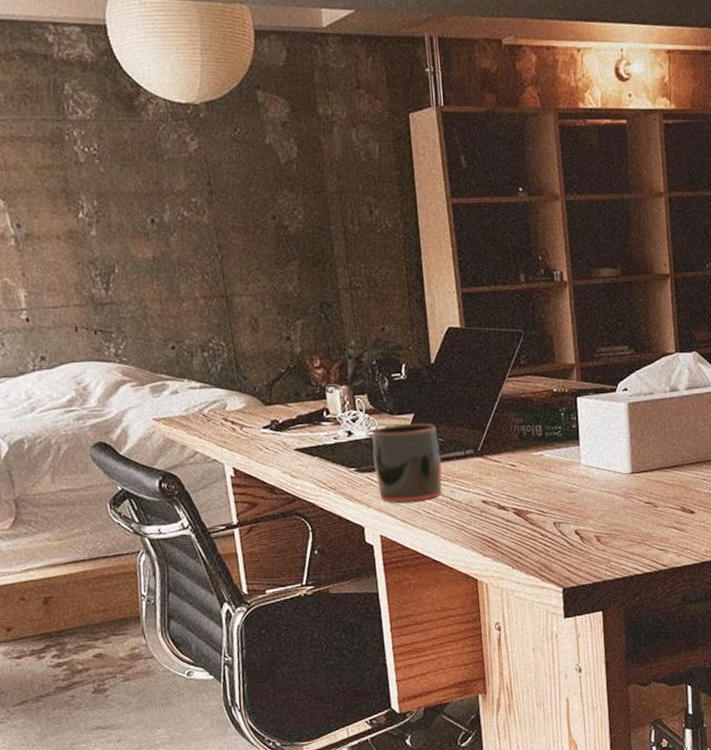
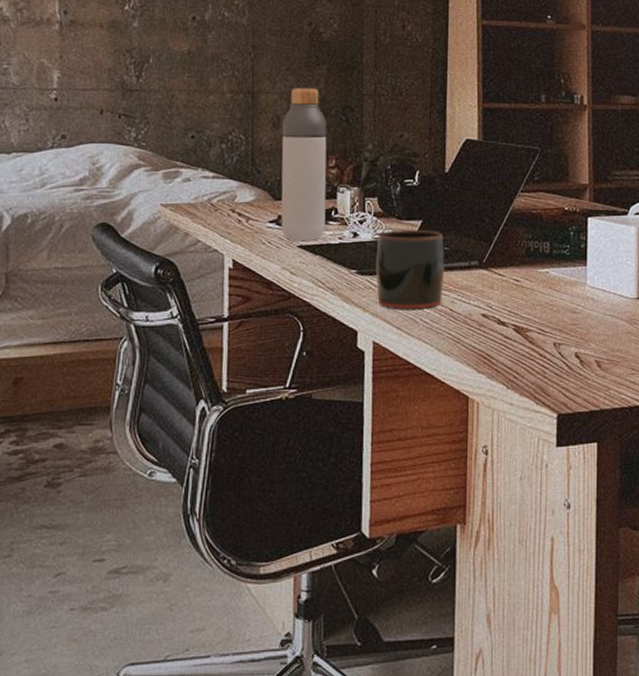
bottle: none [261,286,319,445] -> present [281,88,327,242]

